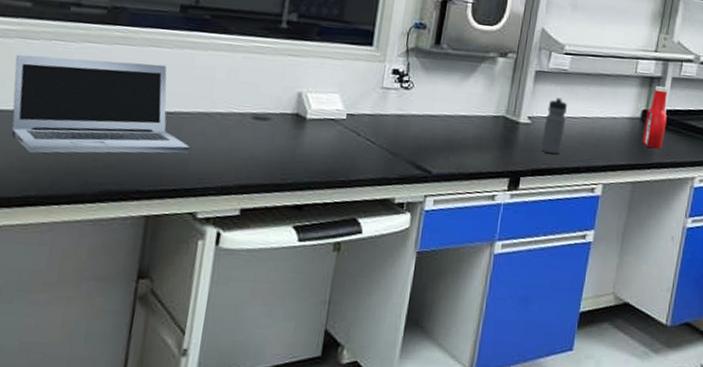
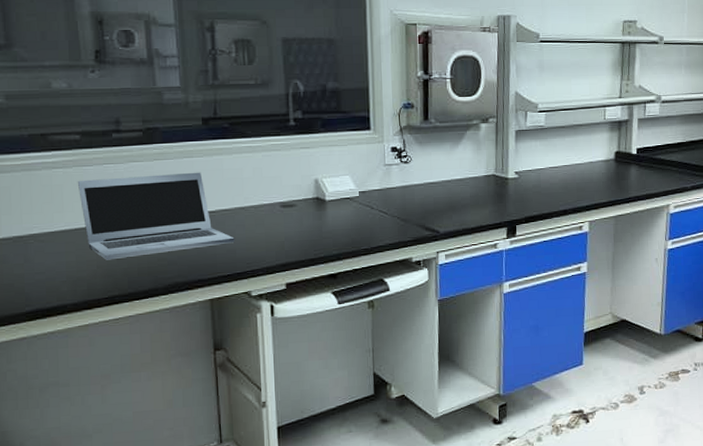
water bottle: present [540,97,567,155] -> none [529,151,549,202]
ketchup bottle: present [642,85,668,150] -> none [618,128,639,185]

